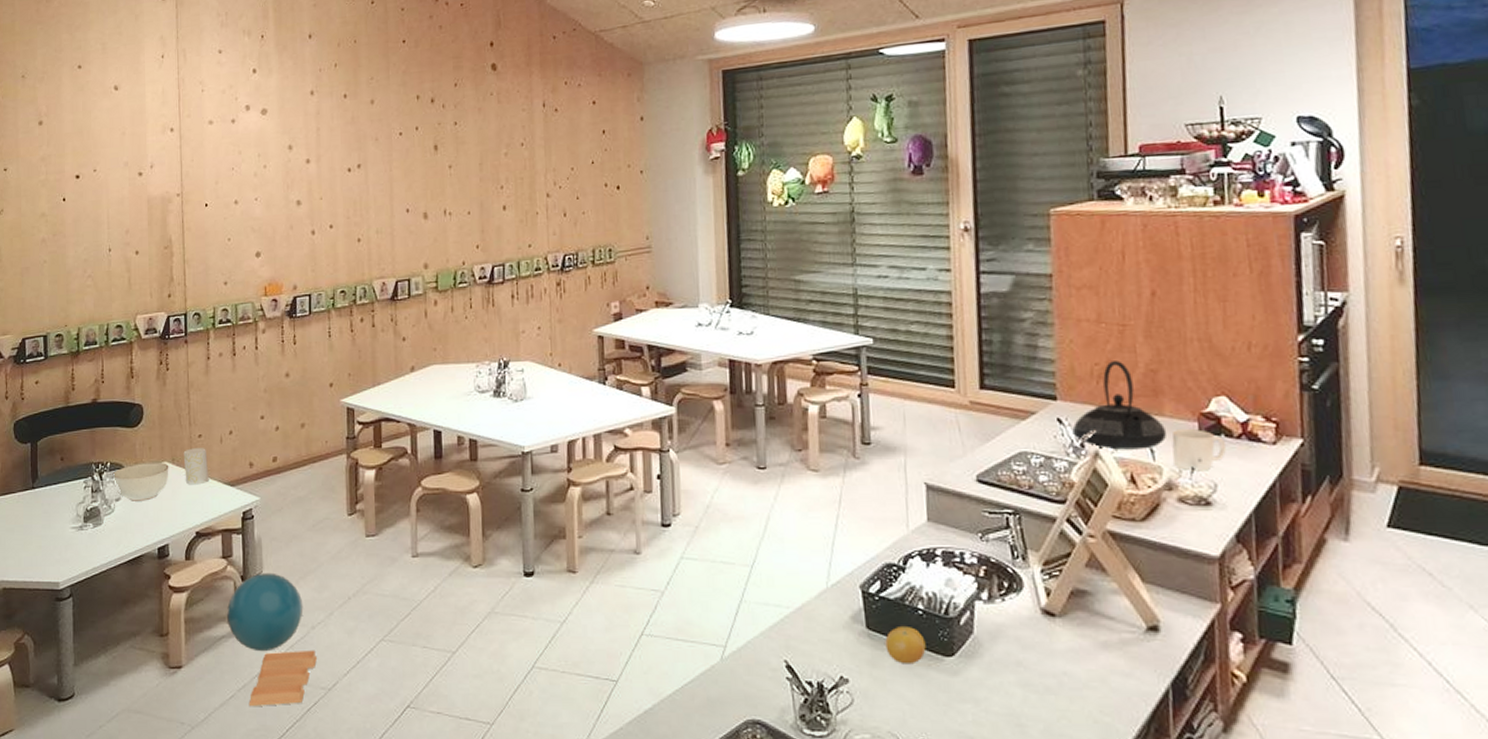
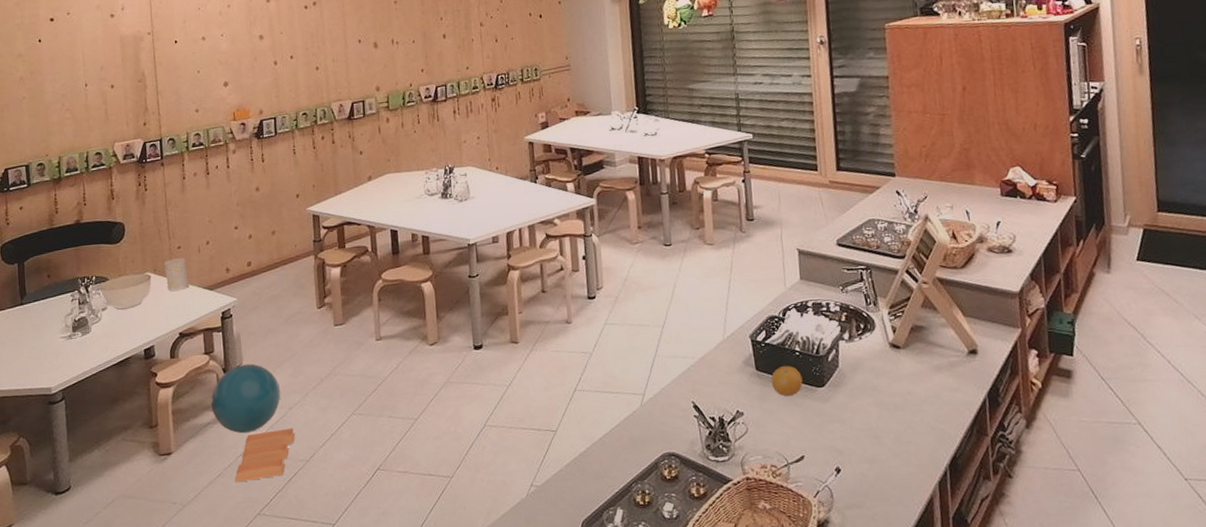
teapot: present [1074,361,1167,450] -> none [909,143,978,213]
mug: present [1172,429,1226,472] -> none [981,193,1021,227]

